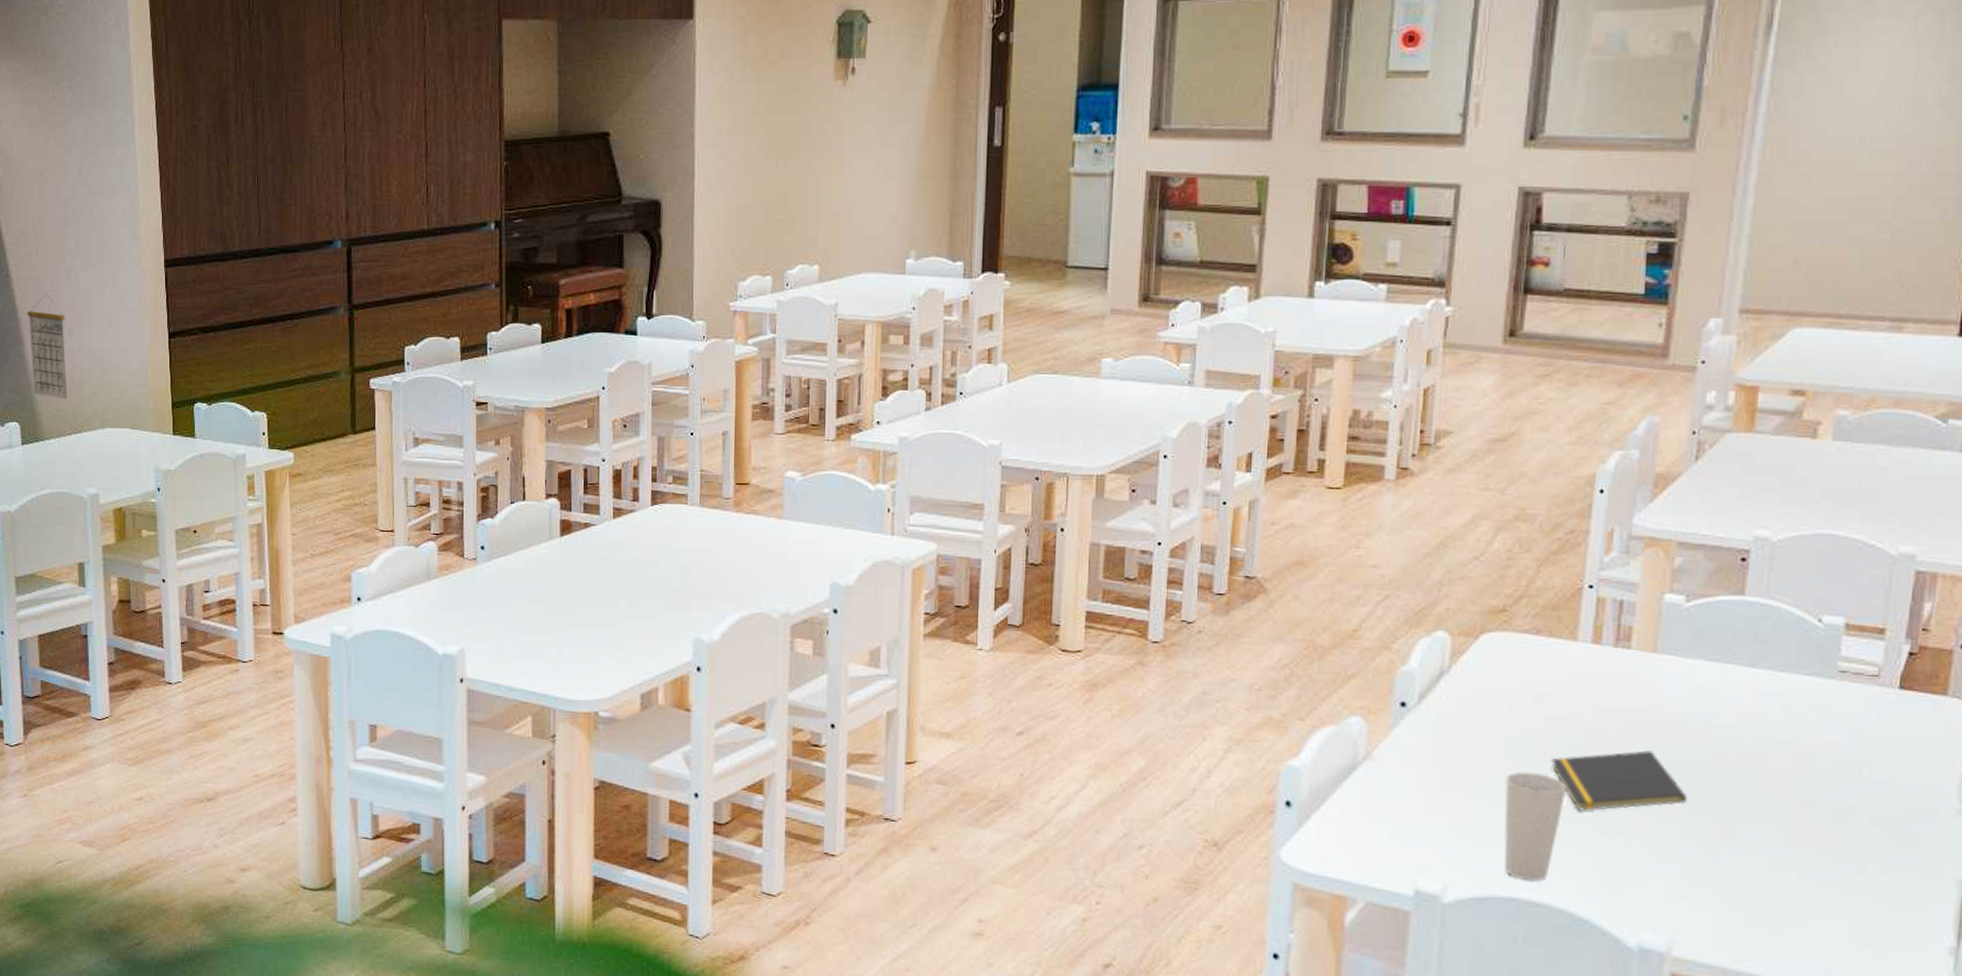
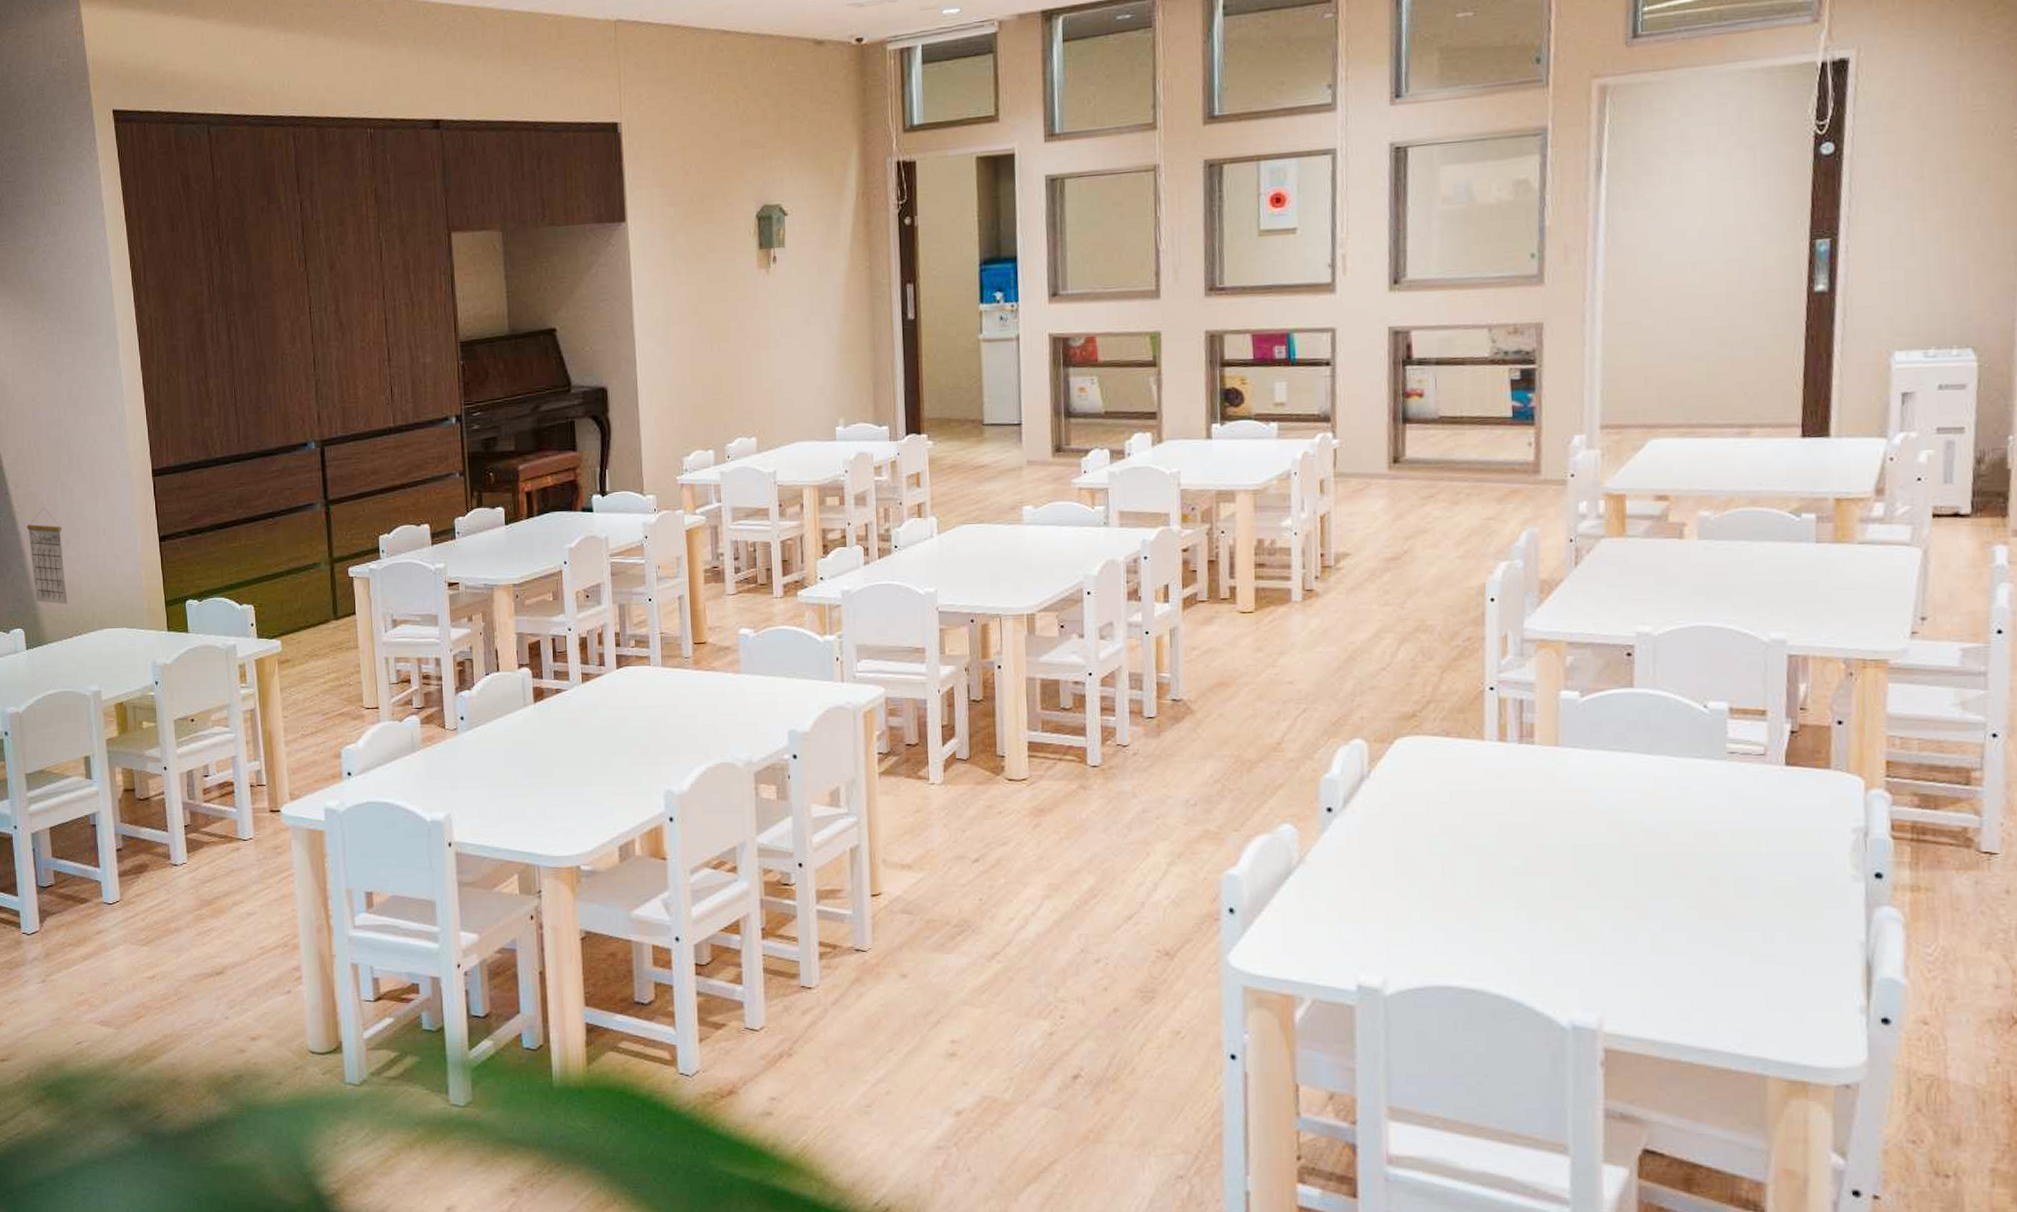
cup: present [1504,772,1567,881] -> none [1431,866,1489,969]
notepad: present [1551,750,1688,811] -> none [1472,838,1602,899]

